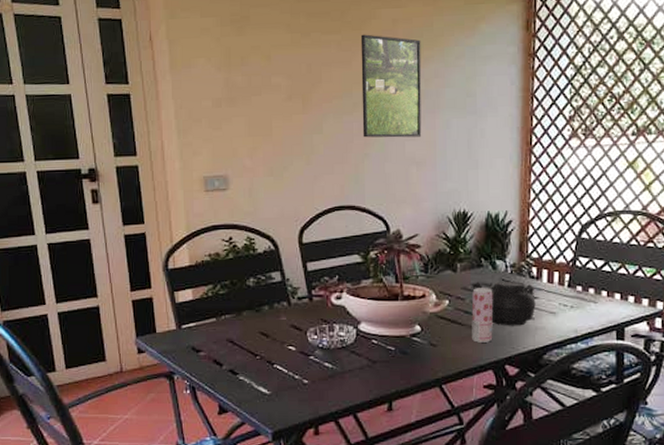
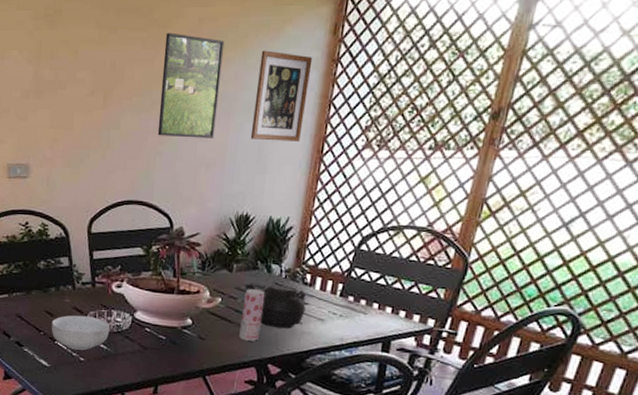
cereal bowl: none [268,333,334,372] -> present [51,315,110,351]
wall art: none [458,47,510,136] -> present [250,50,313,142]

